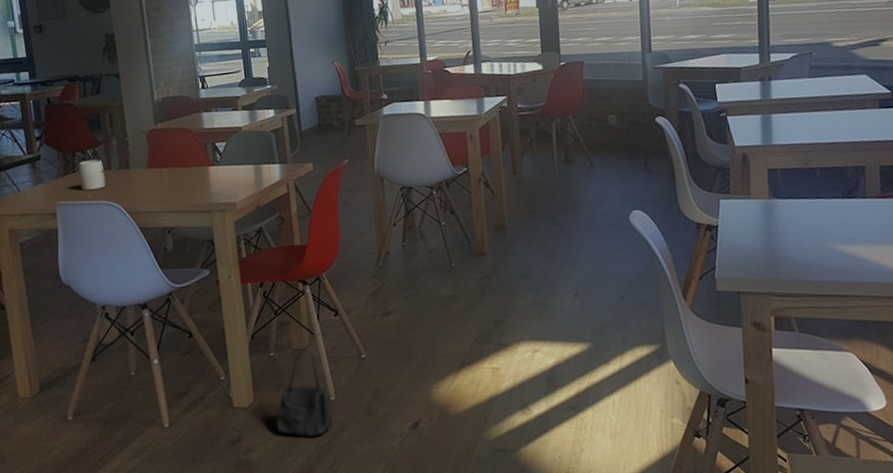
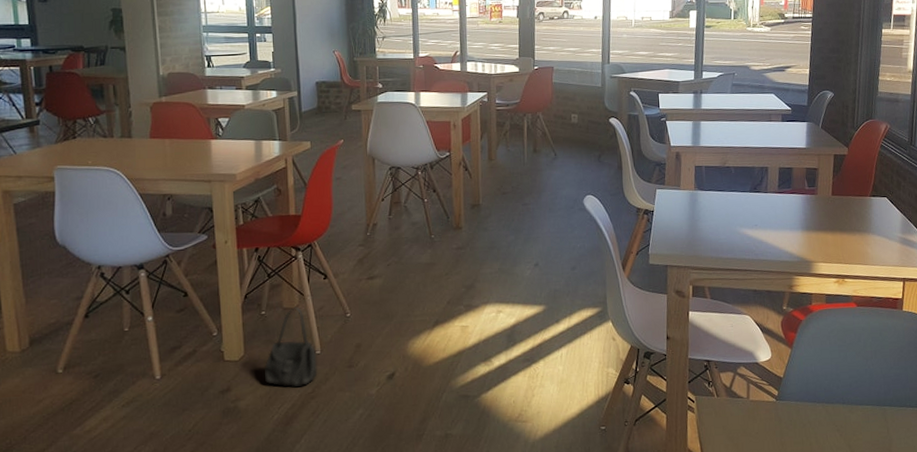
mug: present [78,159,106,191] -> none [79,127,106,157]

